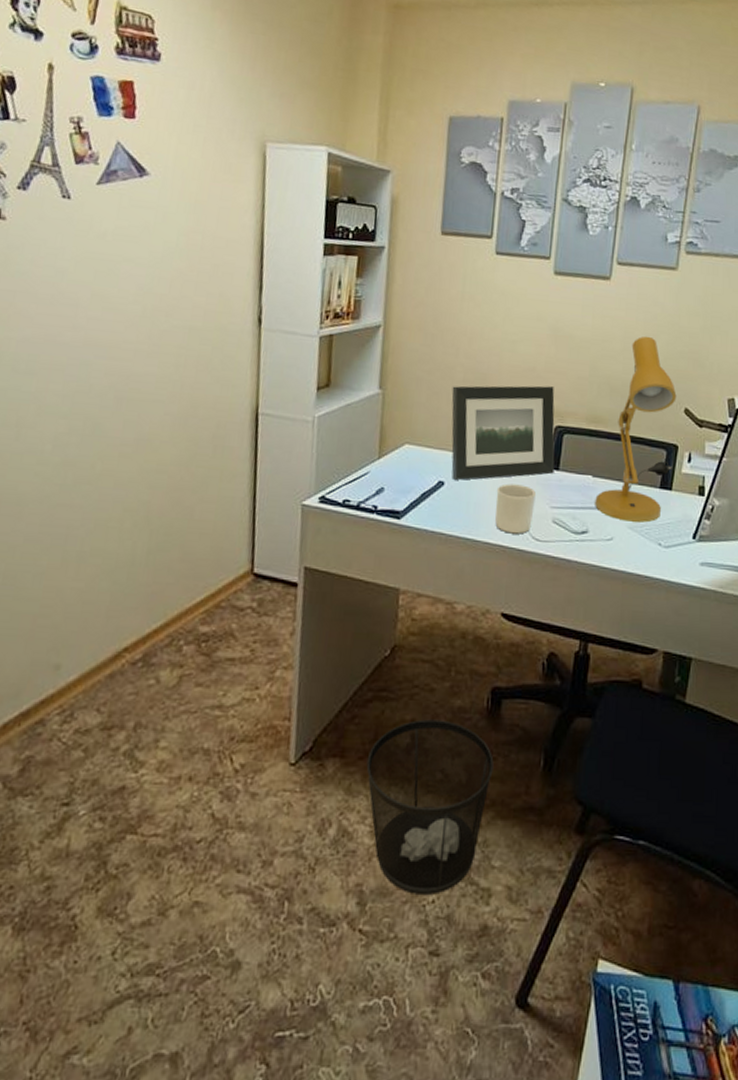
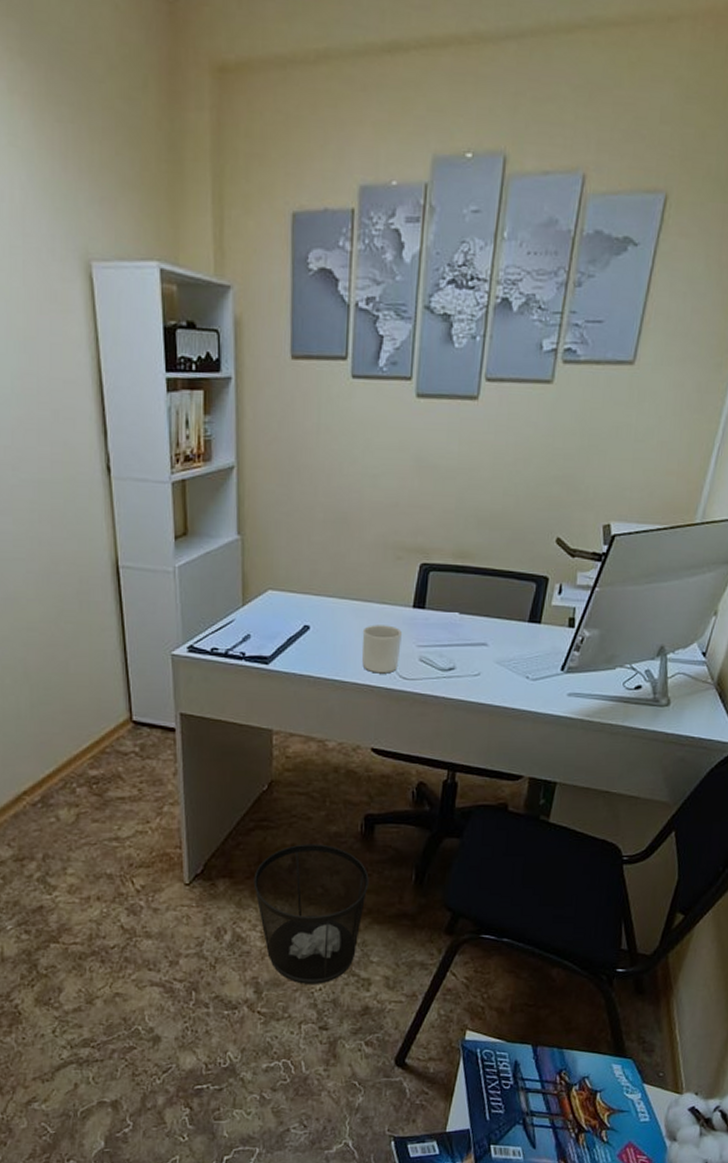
picture frame: present [451,385,555,480] -> none [312,522,421,623]
desk lamp: present [595,336,677,523] -> none [462,461,549,657]

